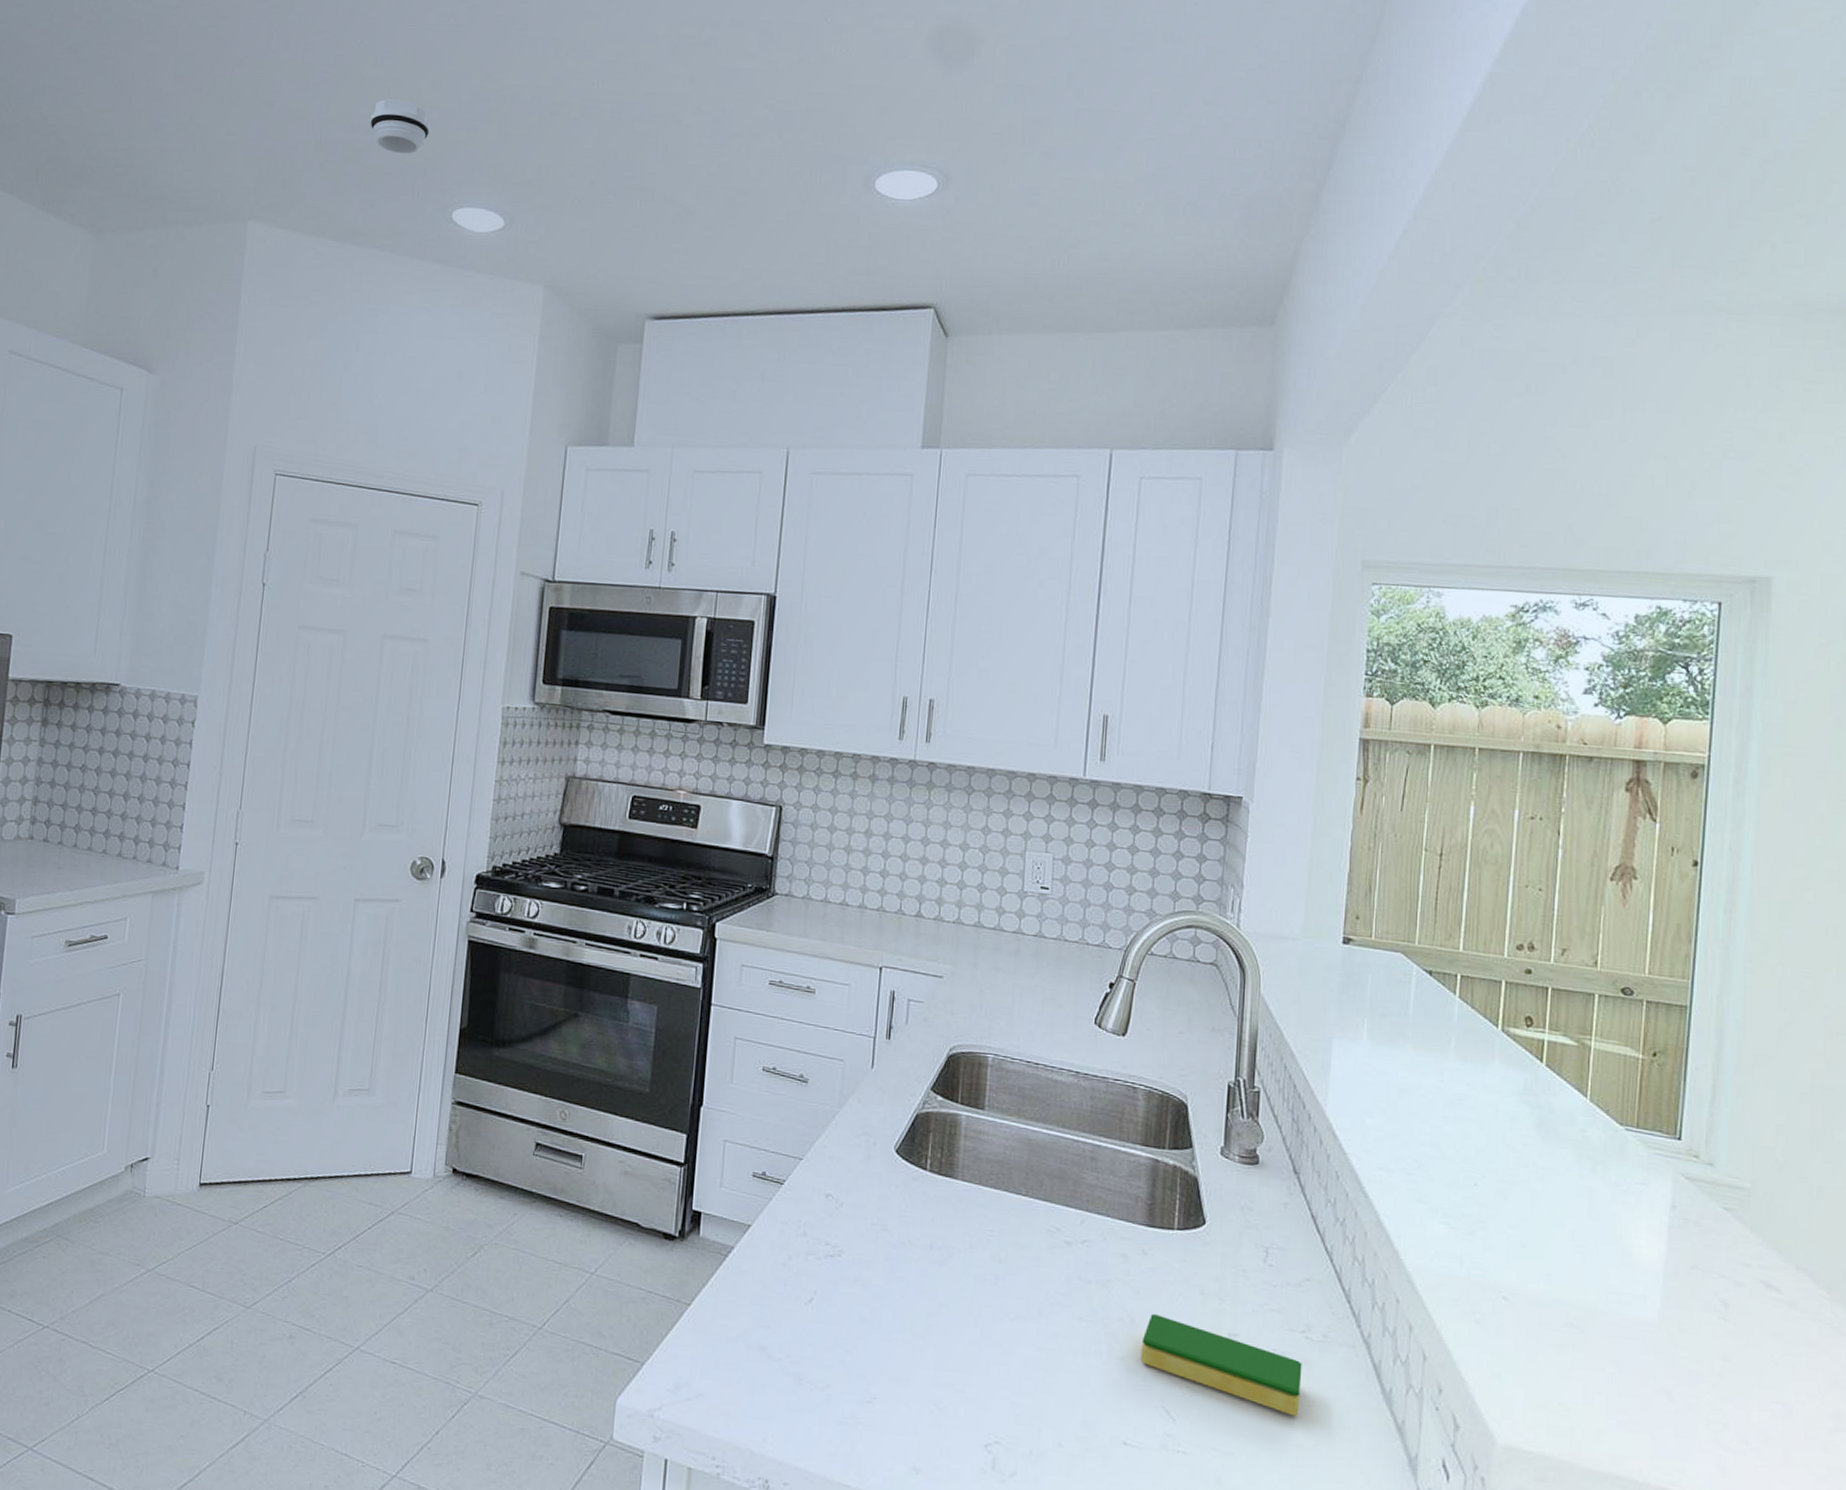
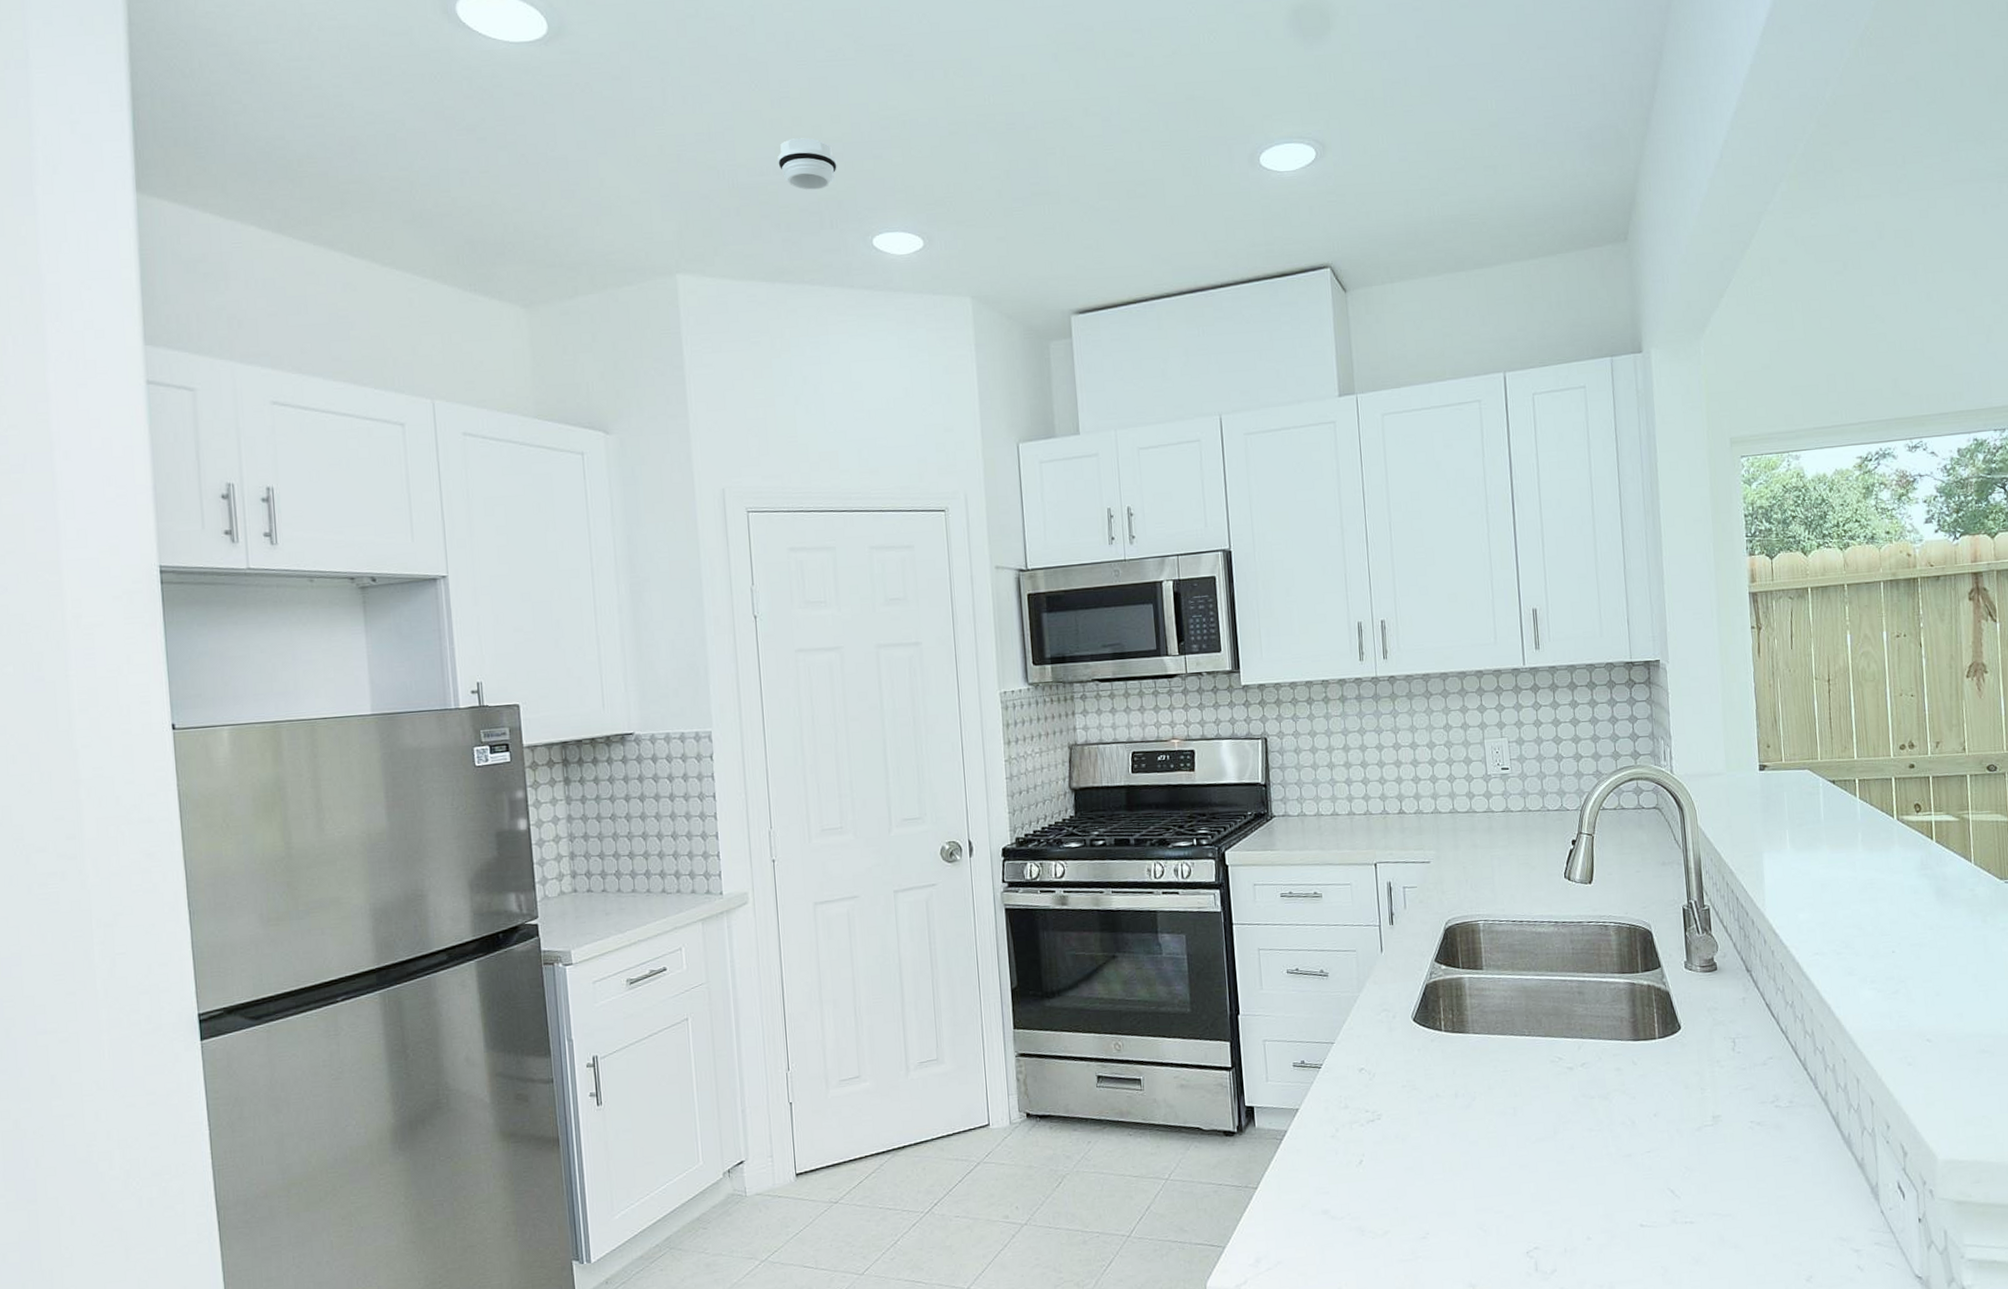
dish sponge: present [1141,1313,1302,1416] -> none [1643,1112,1779,1173]

